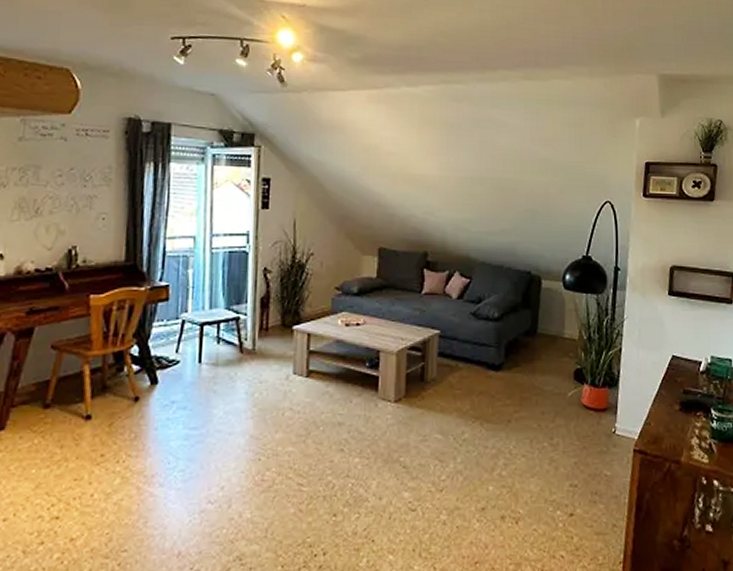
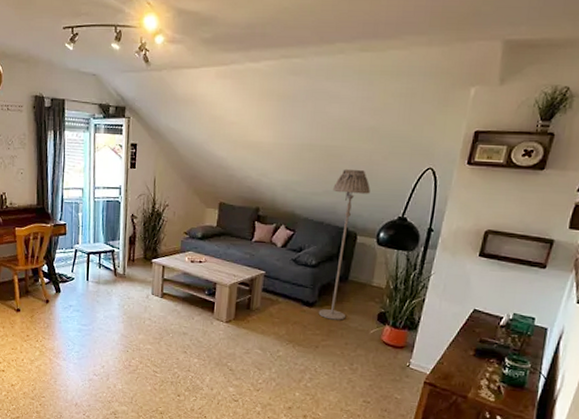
floor lamp: none [507,203,550,384] -> present [318,168,370,320]

